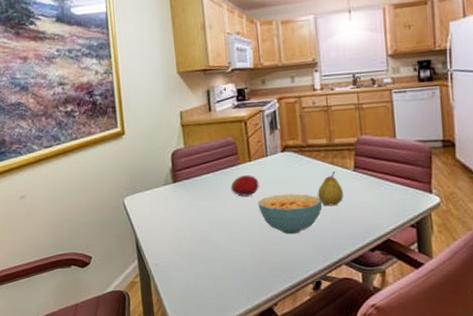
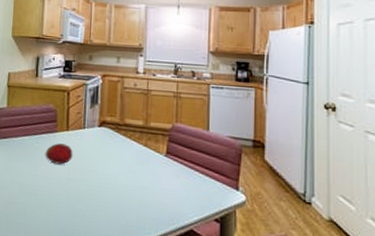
cereal bowl: present [258,193,323,235] -> none [69,167,132,210]
fruit: present [317,172,343,206] -> none [128,154,153,188]

